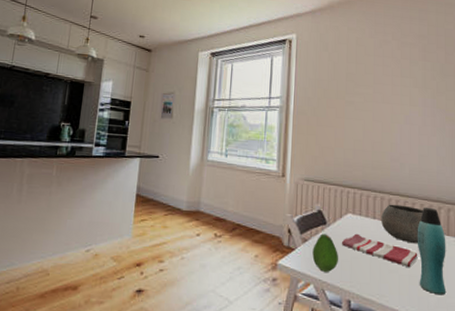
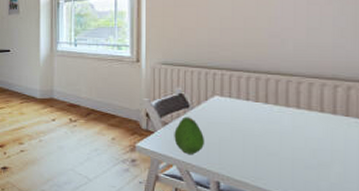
dish towel: present [342,233,419,267] -> none [208,116,306,150]
bowl: present [381,204,424,244] -> none [256,84,313,126]
bottle: present [417,206,447,295] -> none [303,85,344,180]

